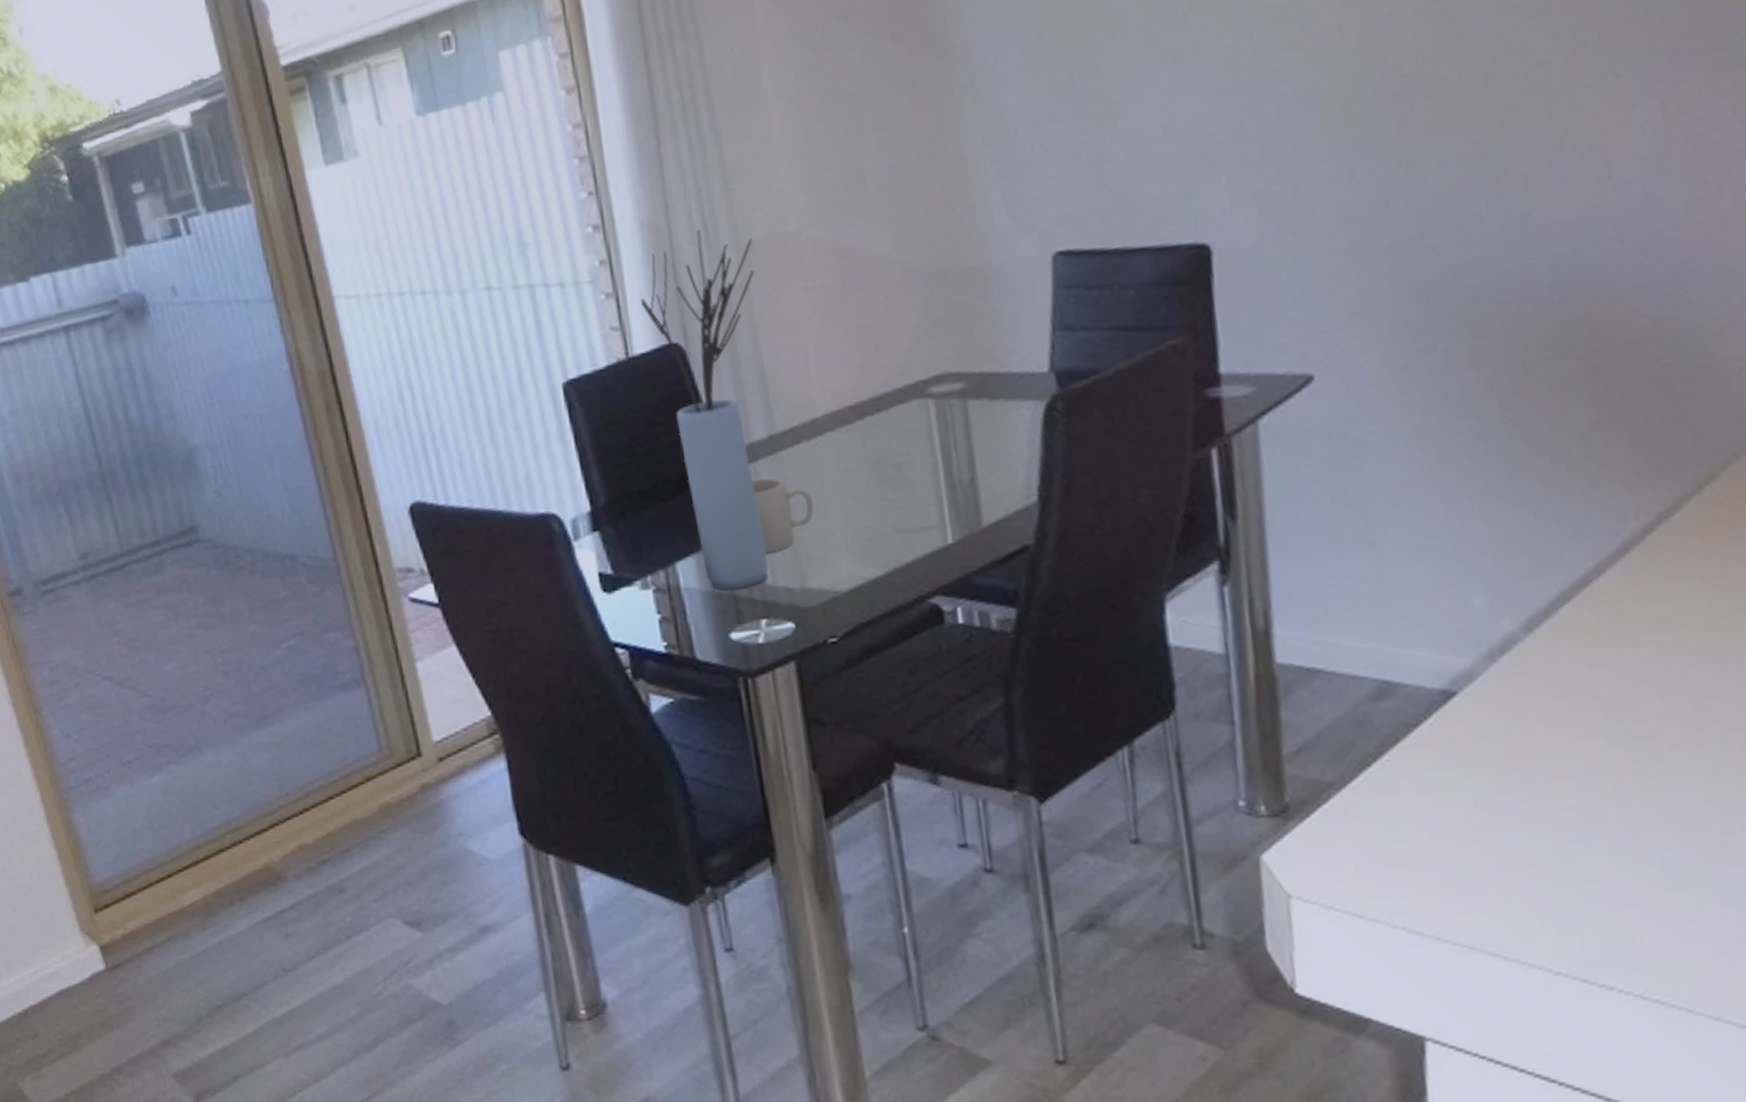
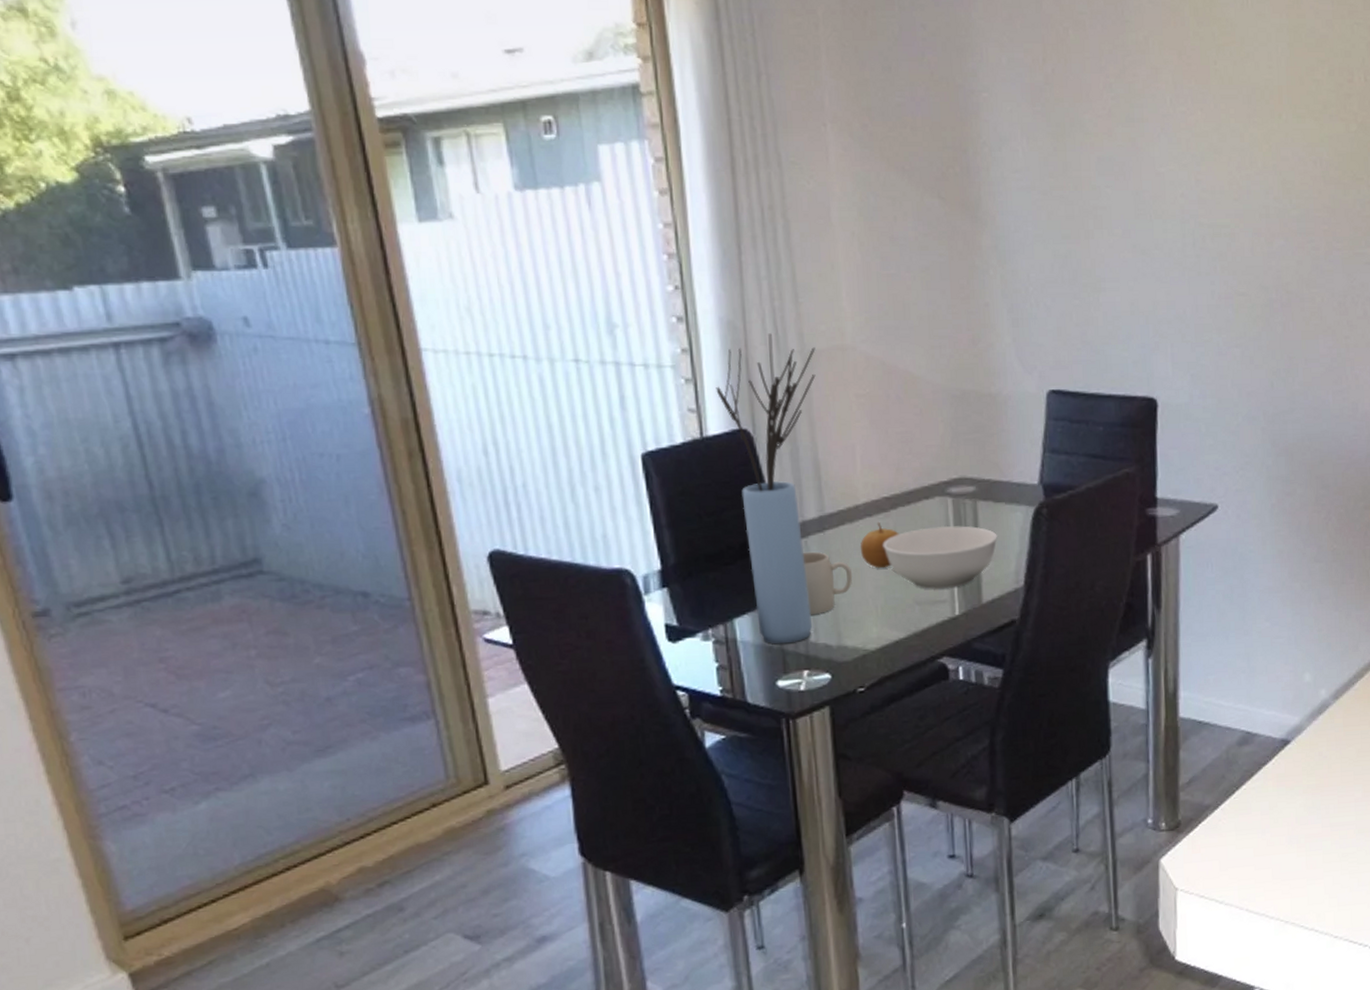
fruit: none [820,436,869,493] -> present [860,521,899,569]
bowl: none [849,432,998,514] -> present [883,525,998,590]

